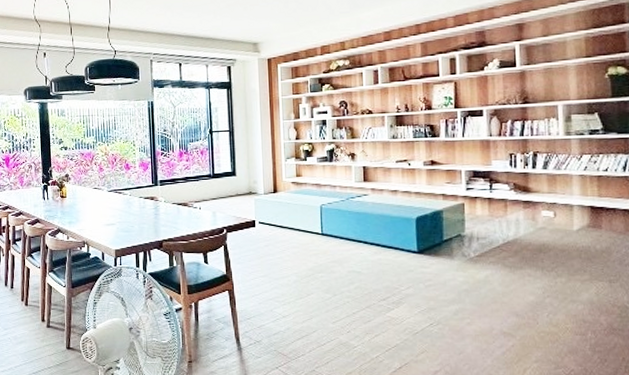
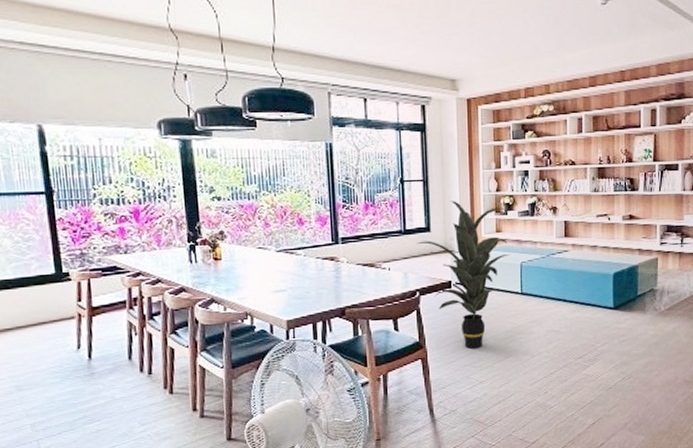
indoor plant: none [223,148,310,284] -> present [416,201,510,349]

